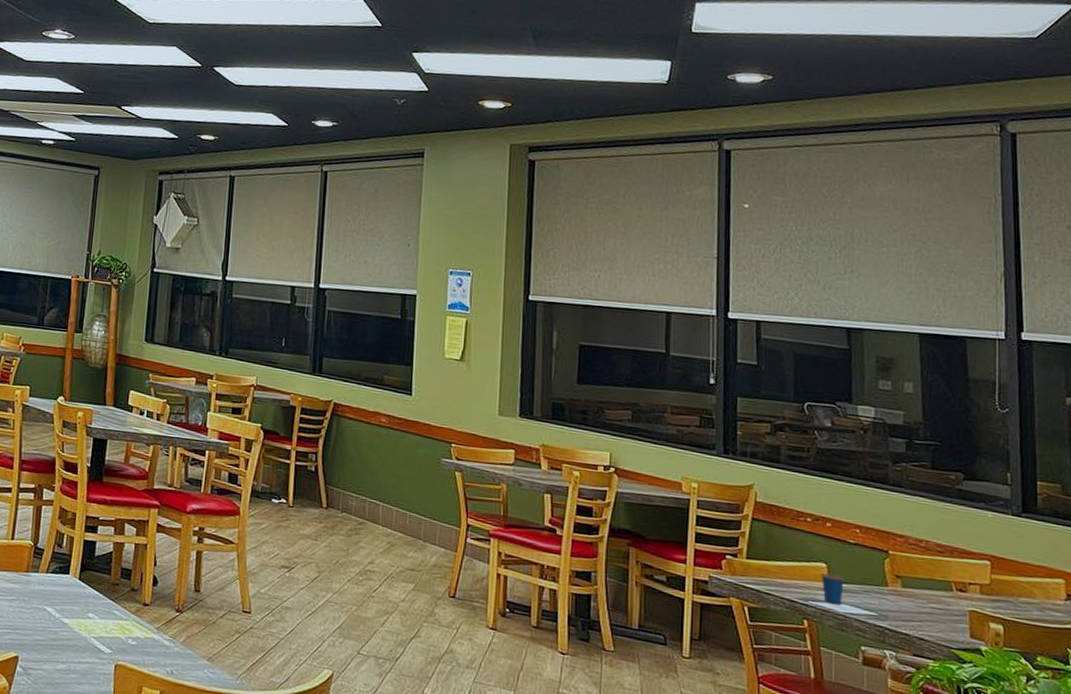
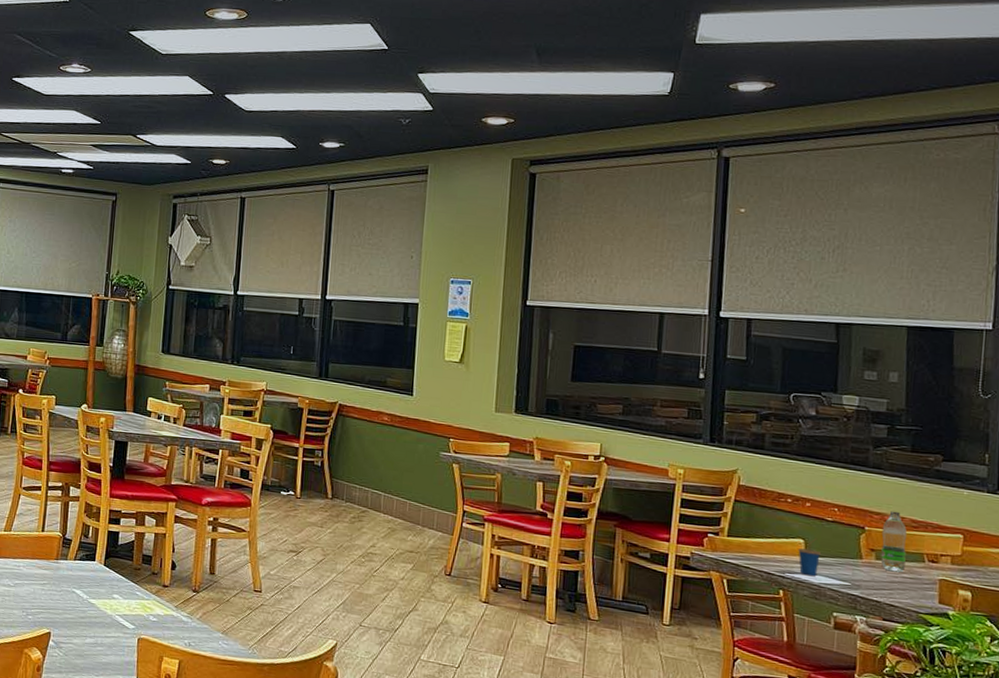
bottle: none [906,533,933,603] -> present [880,511,907,573]

